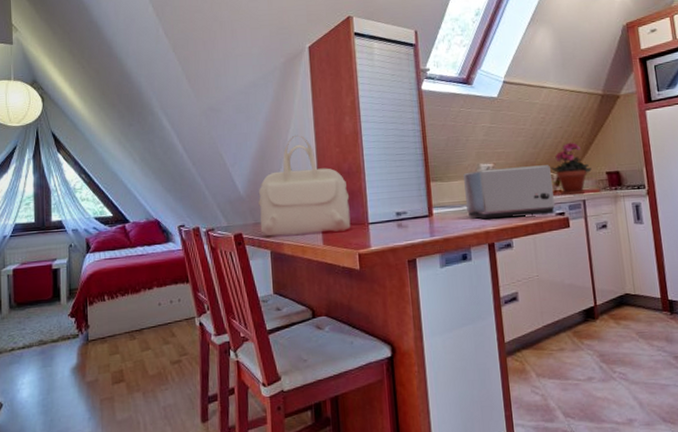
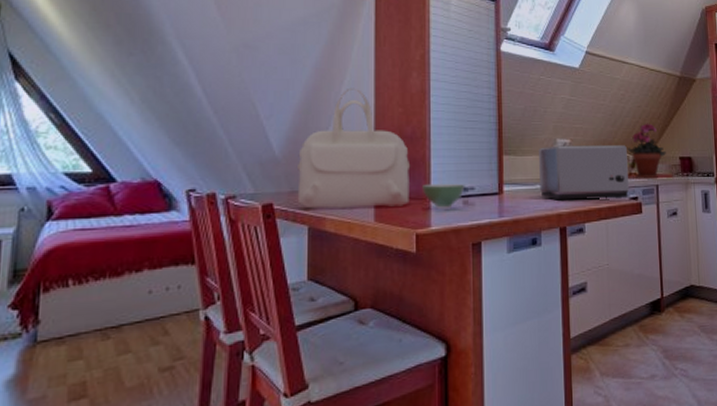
bowl: none [360,209,398,233] -> present [421,183,465,210]

